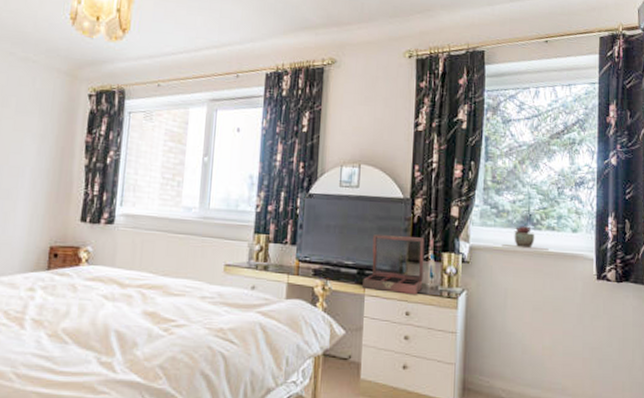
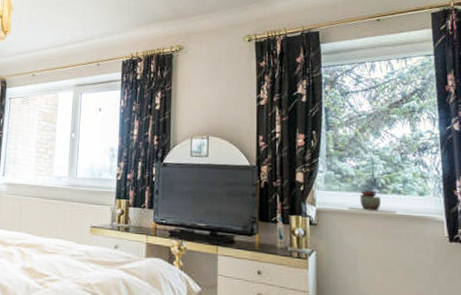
jewelry box: present [363,233,425,295] -> none [216,198,273,255]

